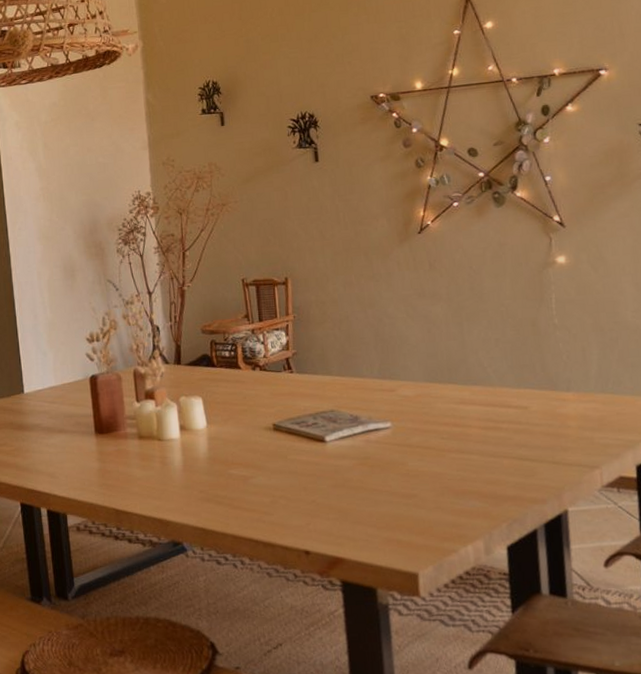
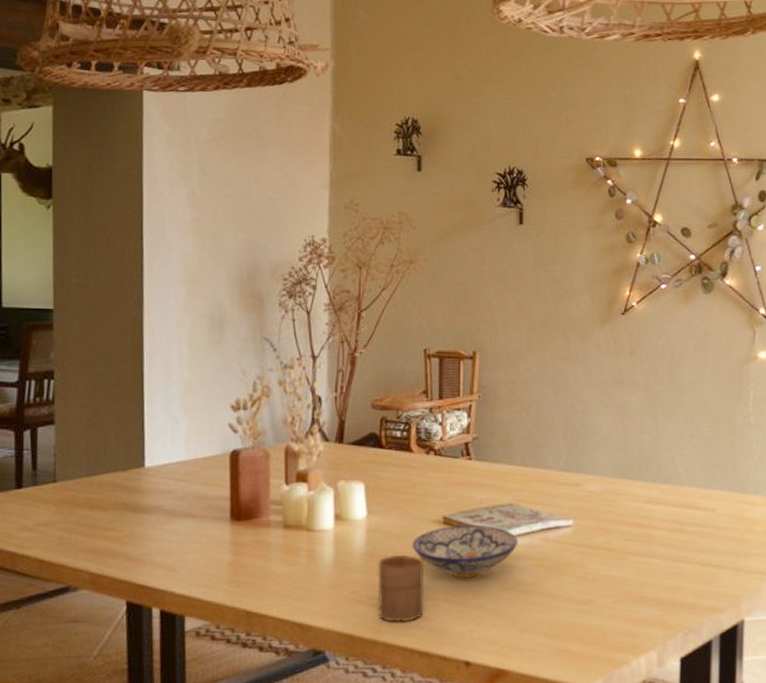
cup: none [220,458,264,517] -> present [377,554,425,622]
bowl: none [248,430,343,477] -> present [412,524,518,578]

